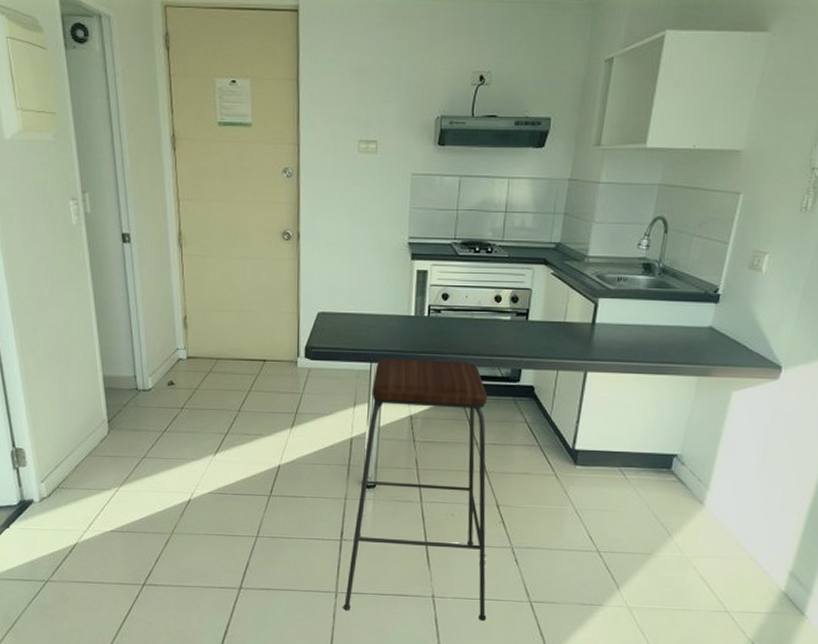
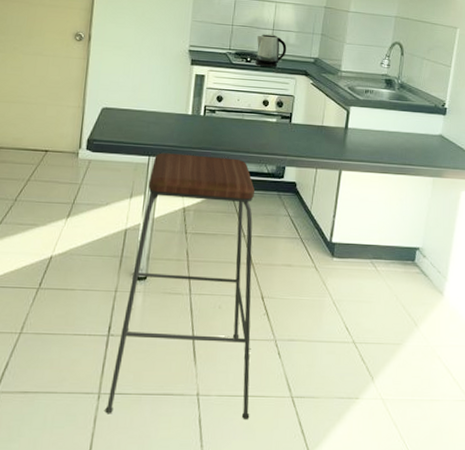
kettle: none [485,217,522,258] -> present [255,33,287,68]

